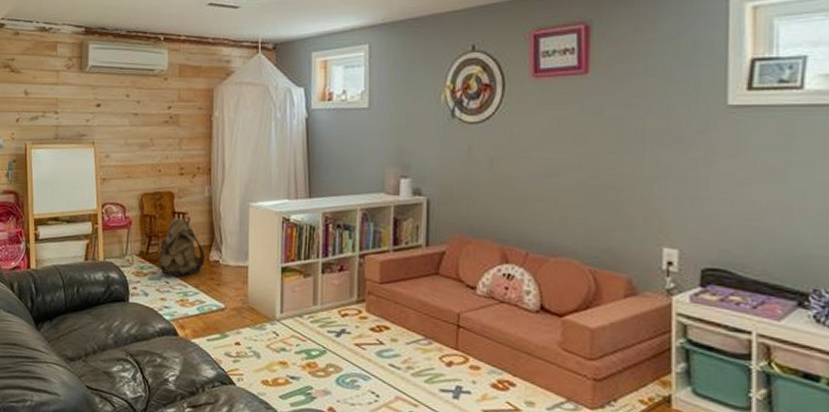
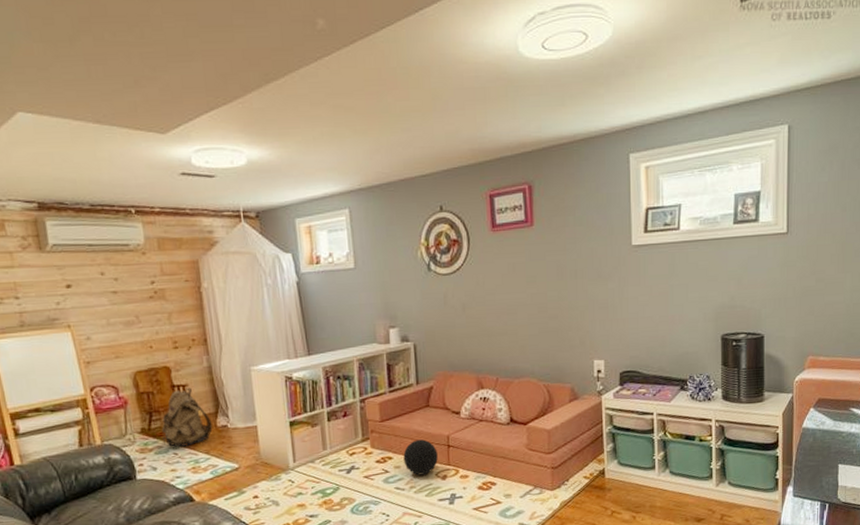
ball: none [402,311,444,356] -> present [403,439,438,475]

